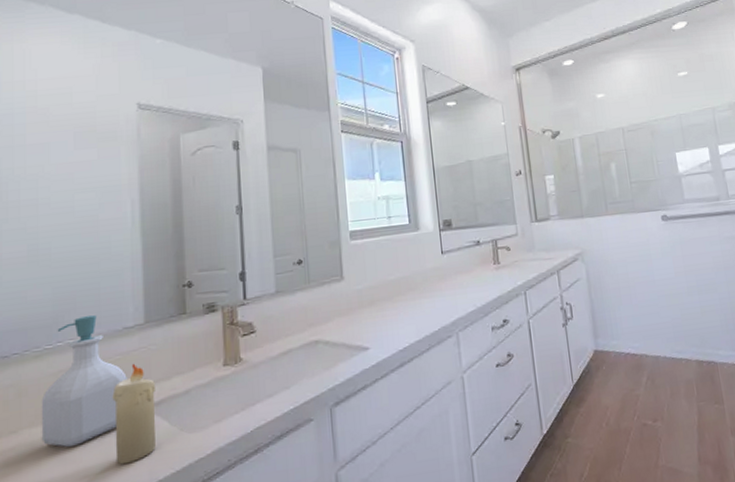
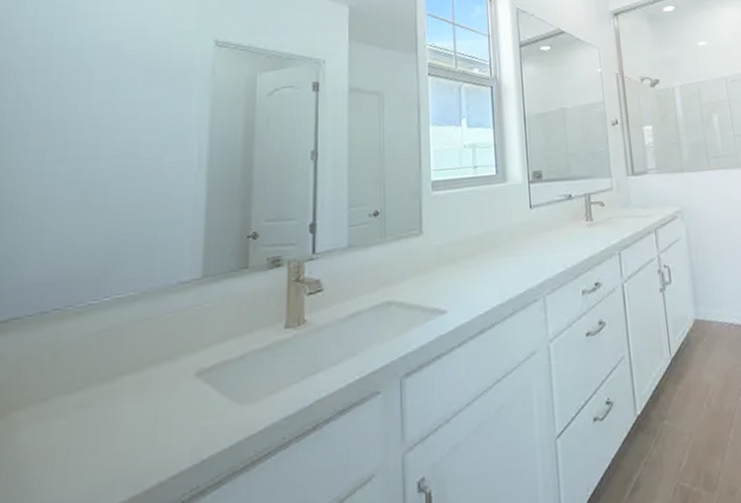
soap bottle: present [41,315,127,447] -> none [74,268,177,419]
candle: present [112,363,157,465] -> none [155,323,207,441]

